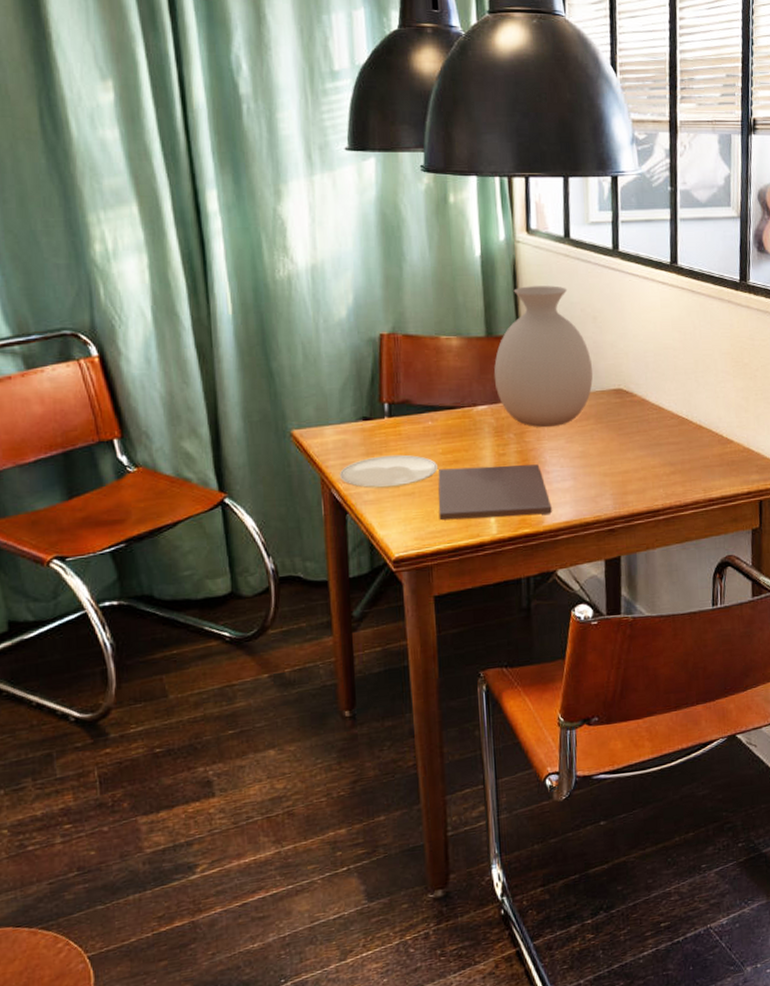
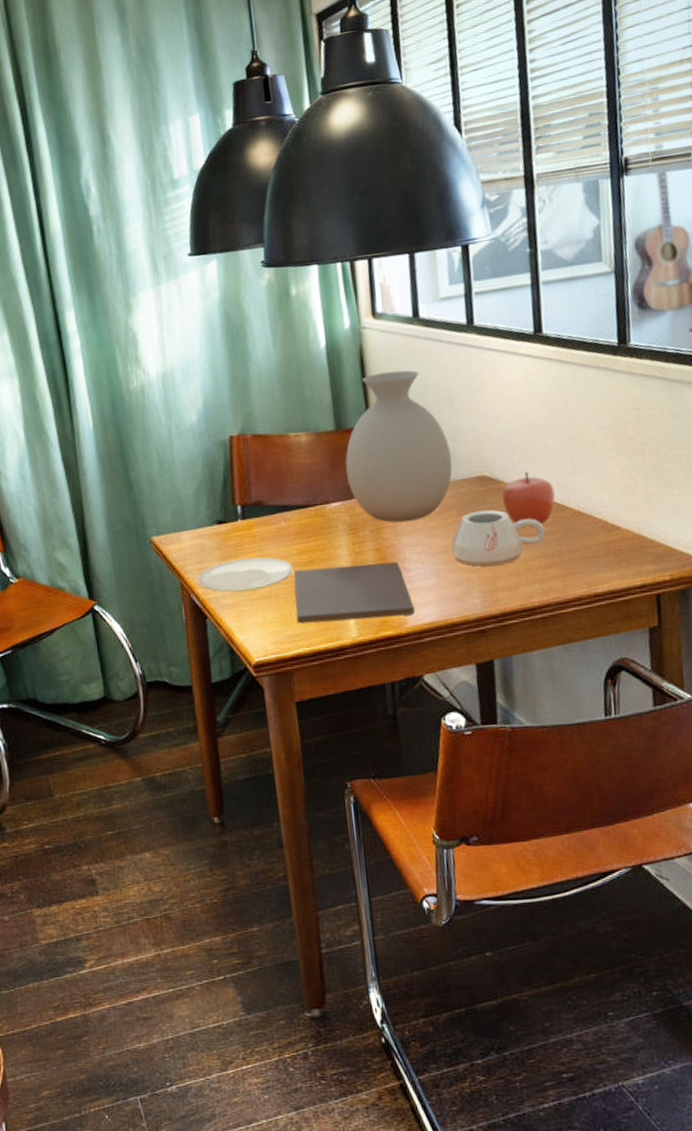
cup: none [588,420,671,472] -> present [451,509,545,567]
fruit: none [636,388,681,435] -> present [502,472,555,524]

